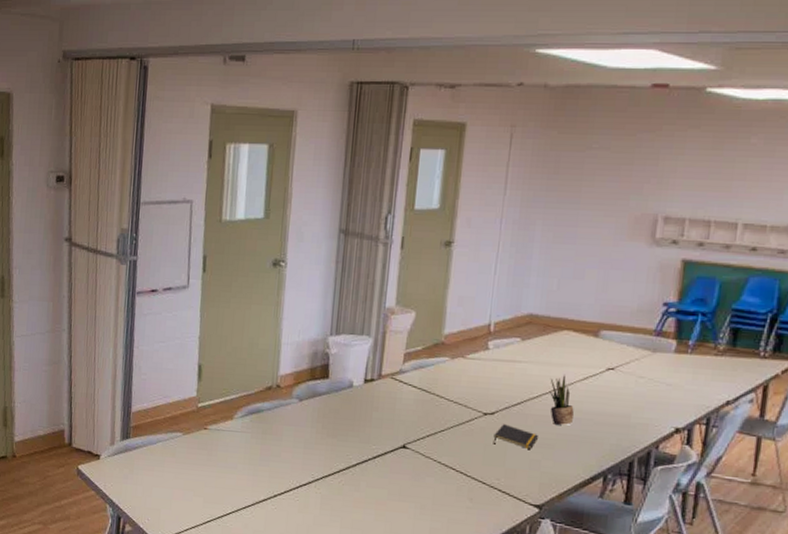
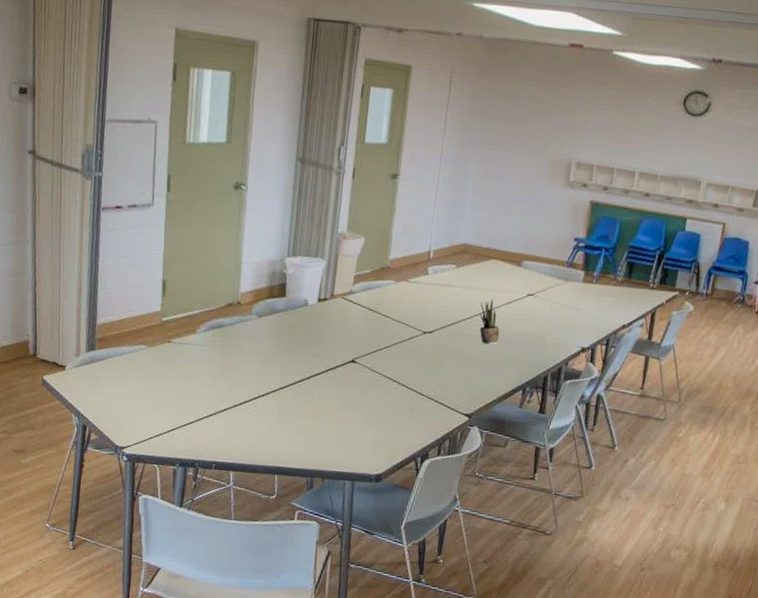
notepad: present [493,424,539,449] -> none [431,342,470,364]

